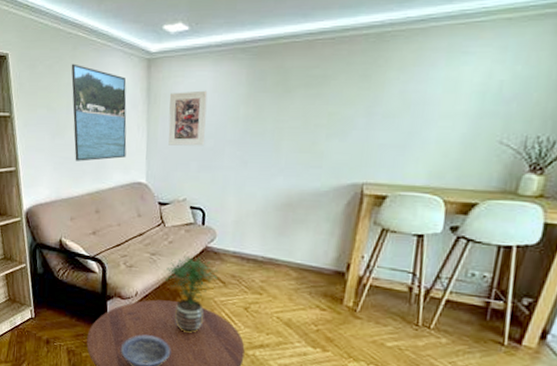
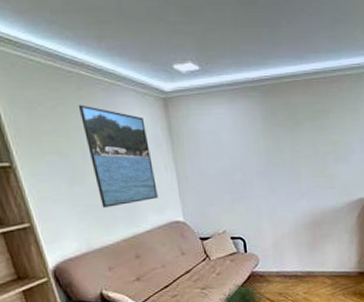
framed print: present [168,90,208,146] -> none [191,127,234,182]

